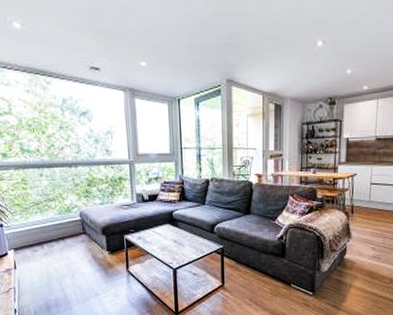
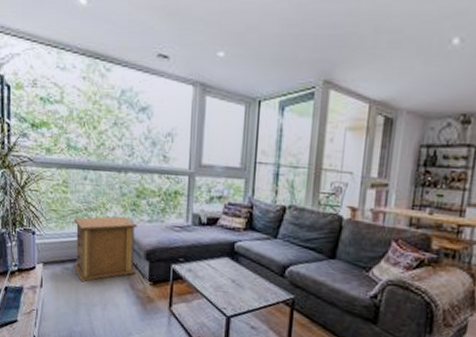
side table: none [35,202,96,260] -> present [73,216,137,282]

